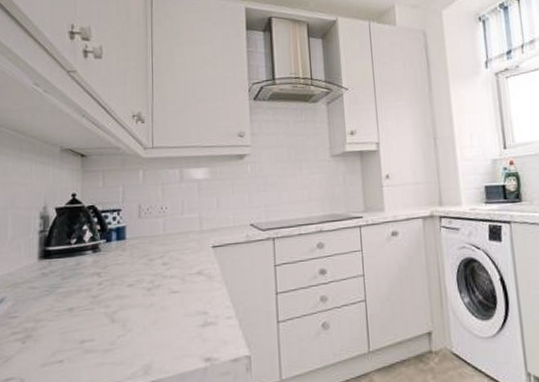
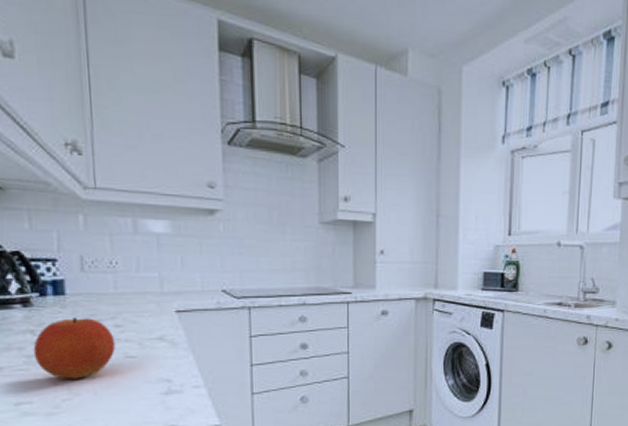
fruit: none [98,258,162,316] -> present [33,318,116,379]

